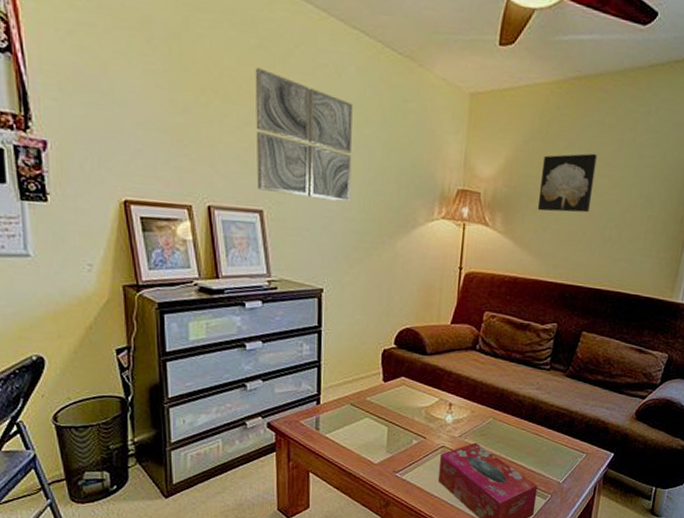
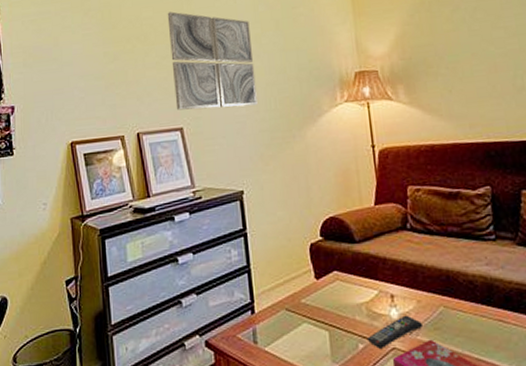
remote control: none [421,421,472,446] -> present [366,315,424,349]
wall art: present [537,153,597,213] -> none [432,10,493,75]

